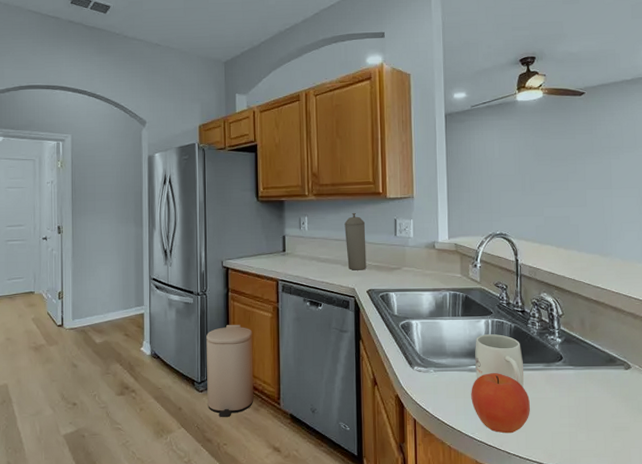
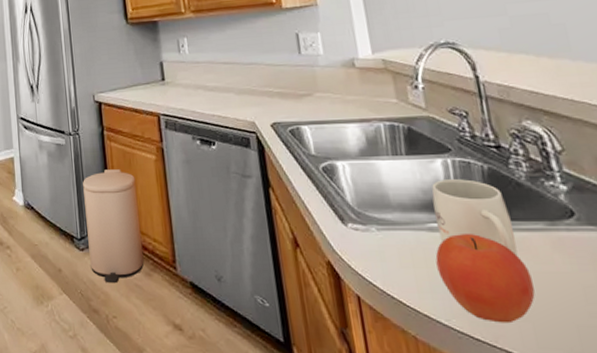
canister: present [344,212,367,270] -> none [232,28,267,100]

